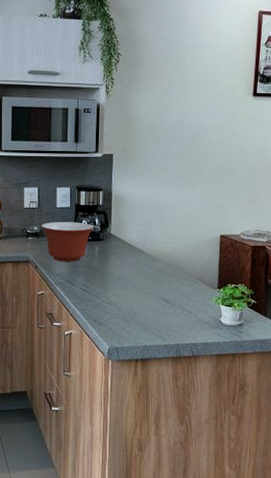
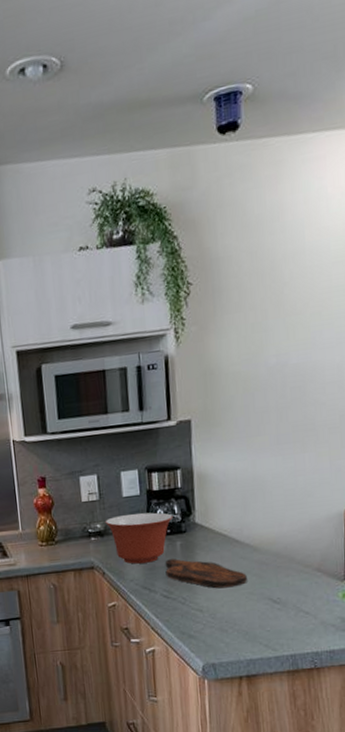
cutting board: none [85,260,147,287] -> present [165,558,247,589]

